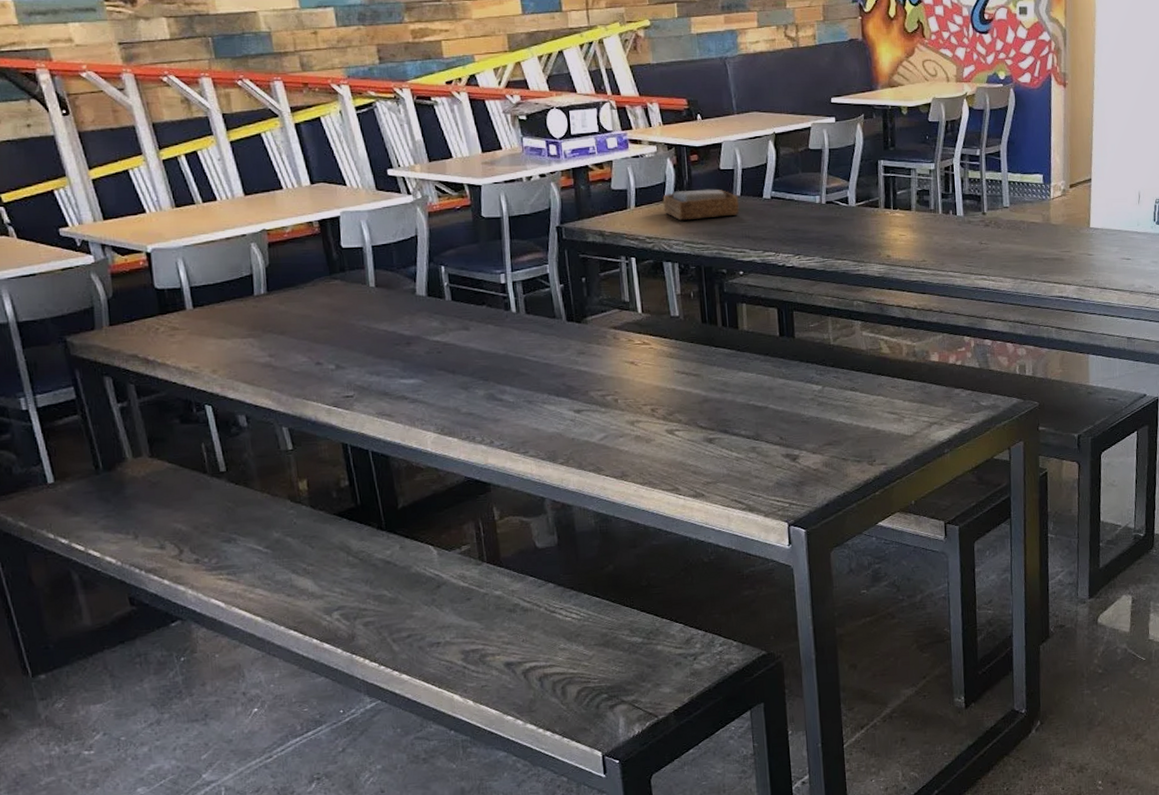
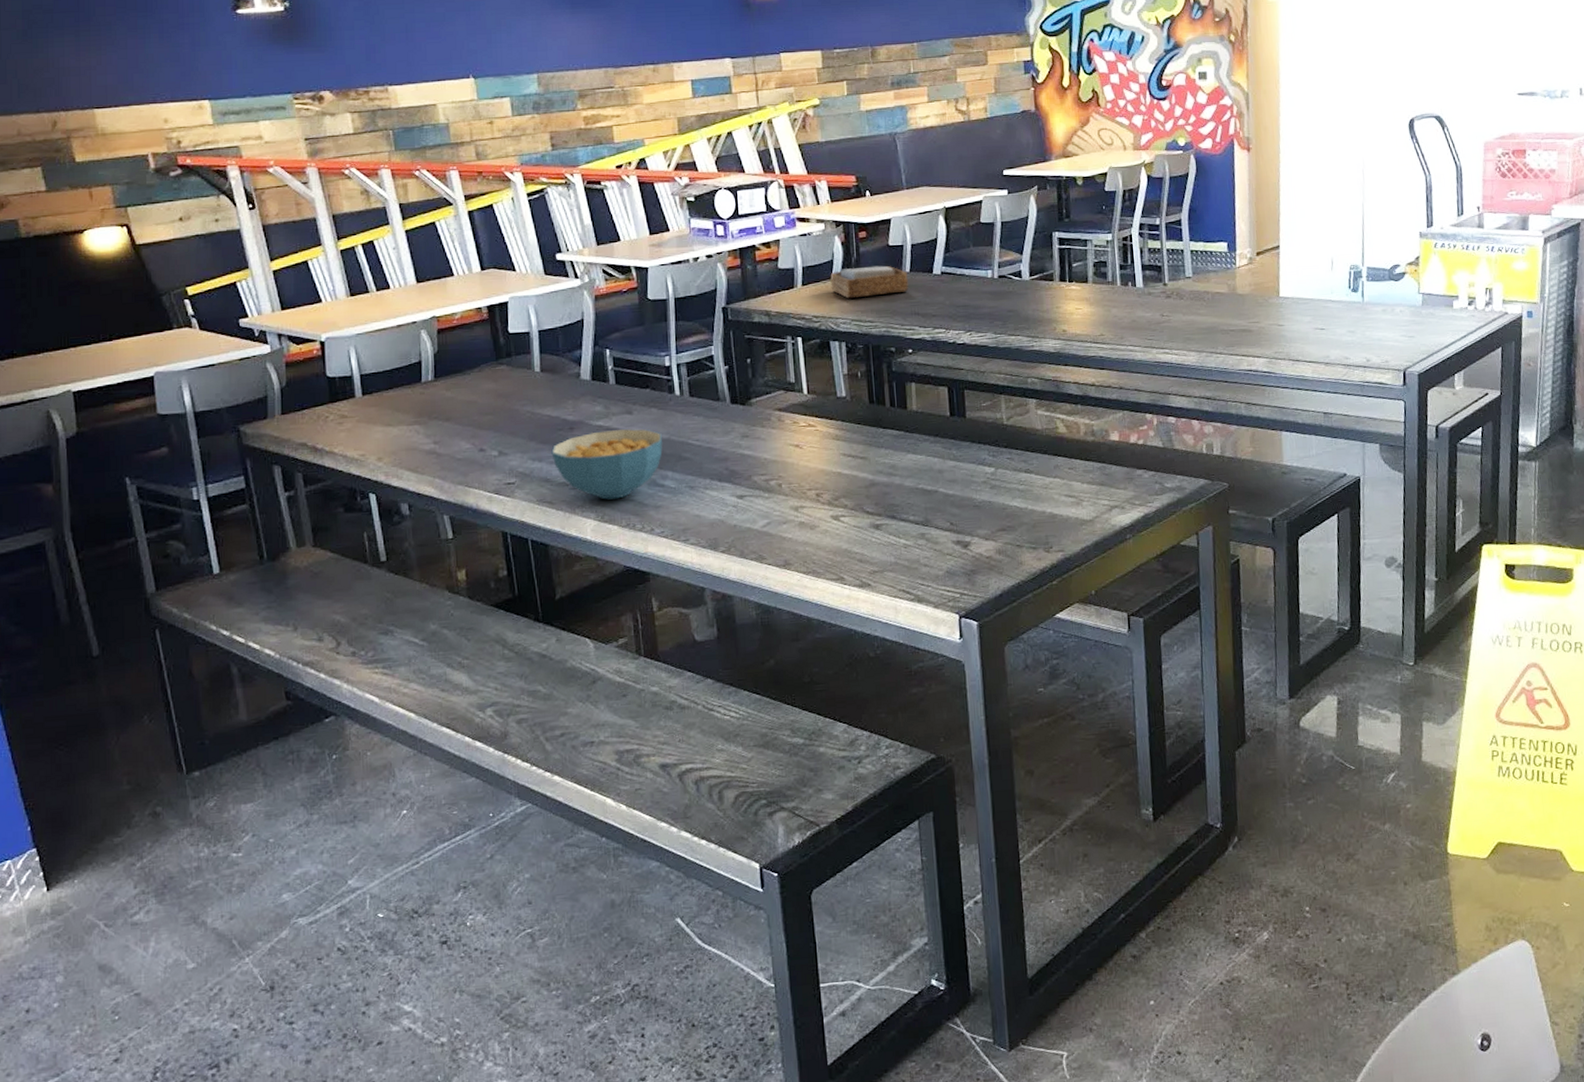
cereal bowl: none [389,344,501,413] -> present [551,428,663,500]

